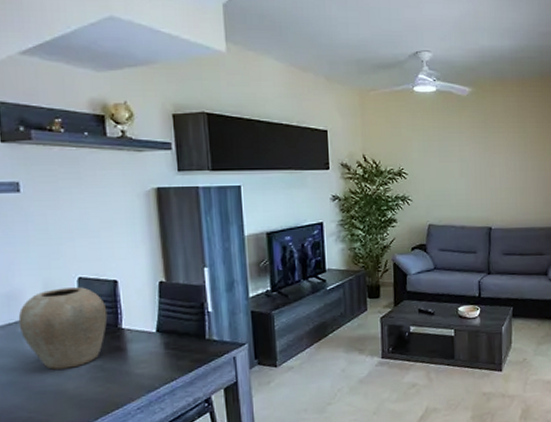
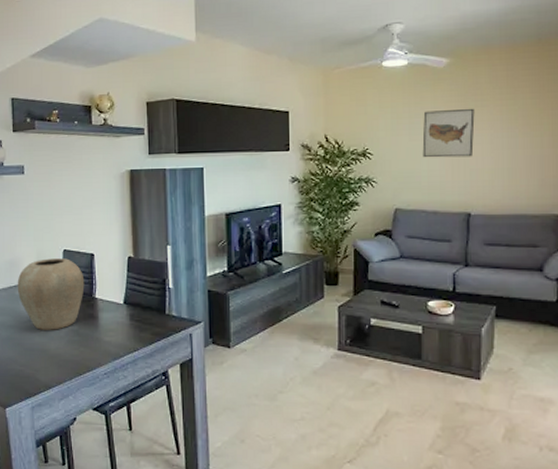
wall art: none [450,134,493,178] -> present [422,108,475,158]

